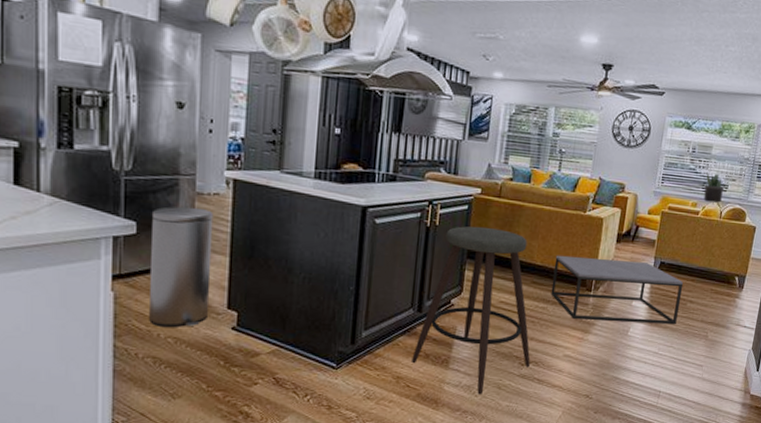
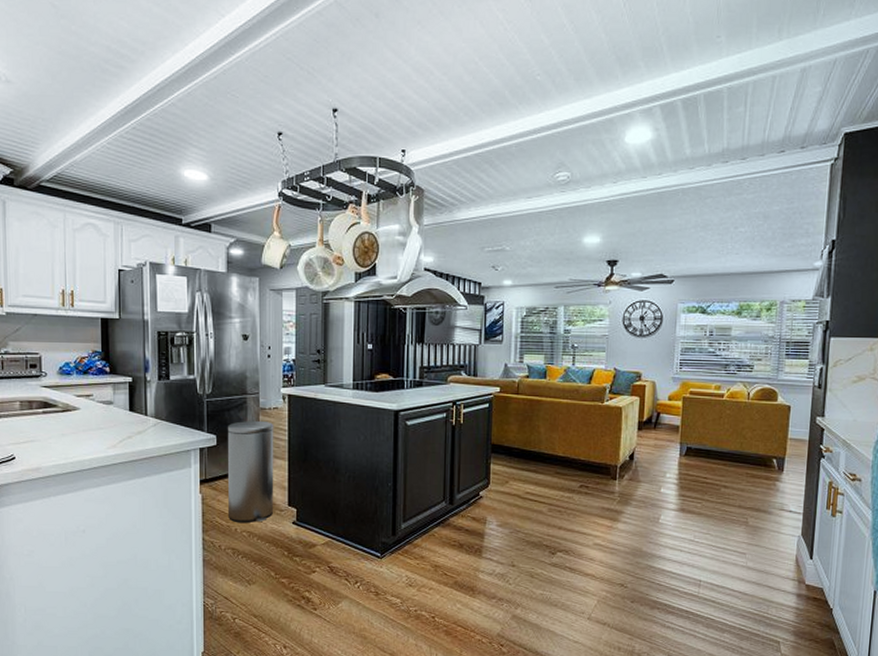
bar stool: present [412,226,531,395] -> none [447,422,560,583]
coffee table: present [551,255,684,325] -> none [575,445,715,511]
planter: present [703,172,725,203] -> none [726,354,750,384]

